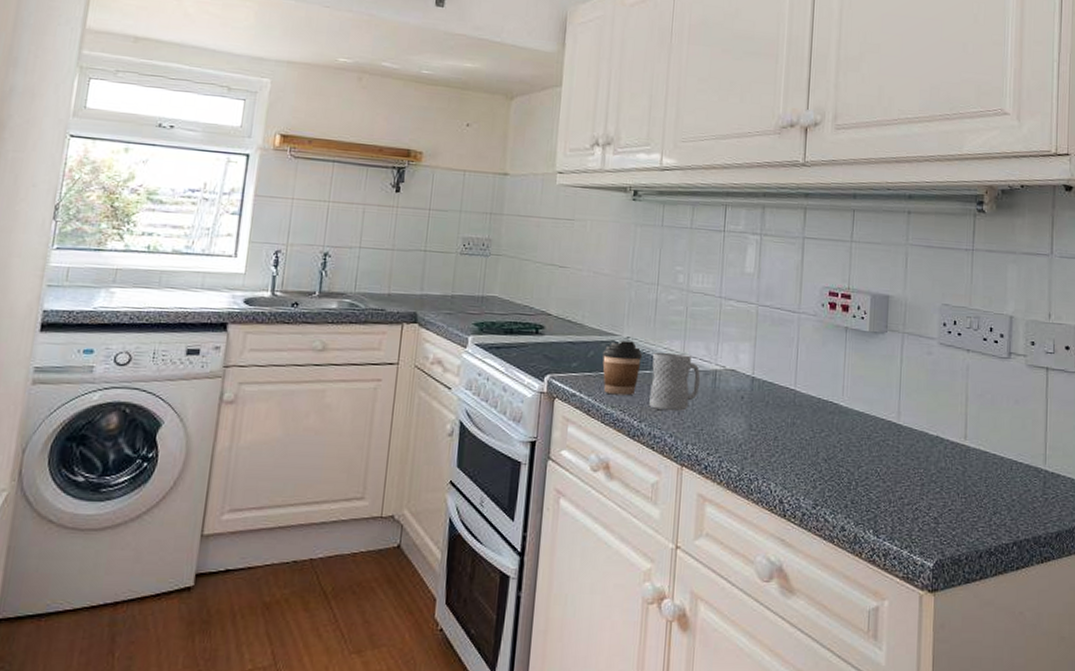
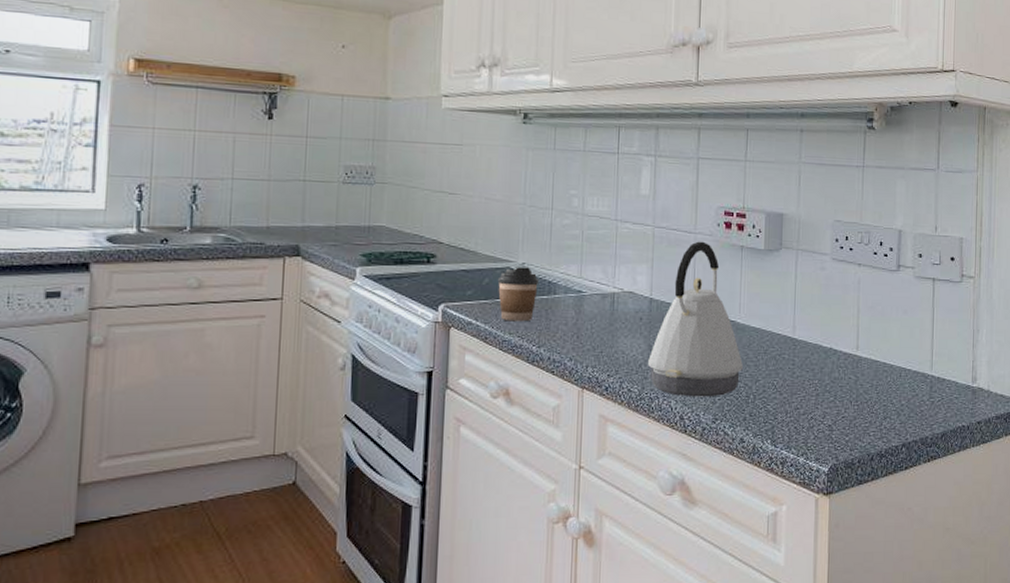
mug: present [649,352,701,411] -> none [548,277,599,335]
kettle: none [748,321,845,482] -> present [648,241,743,397]

